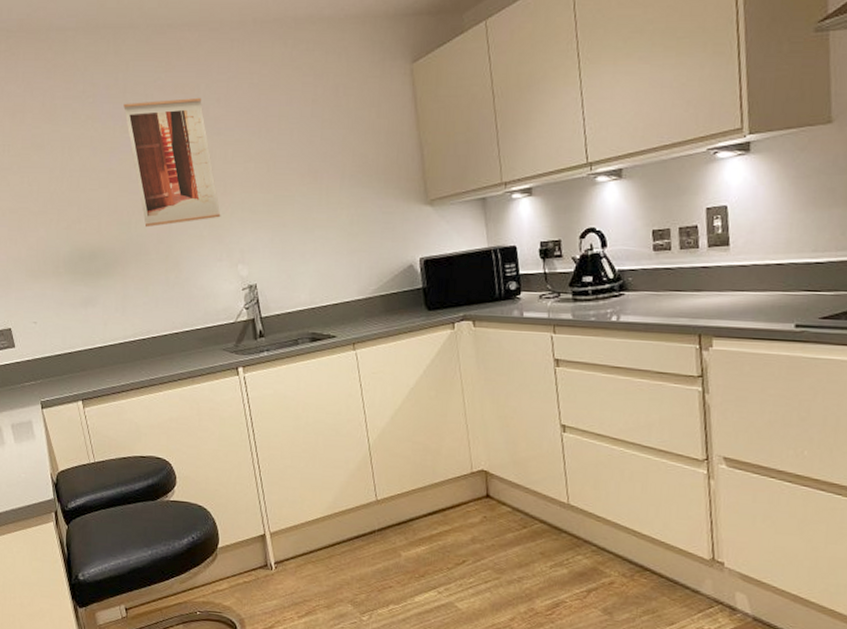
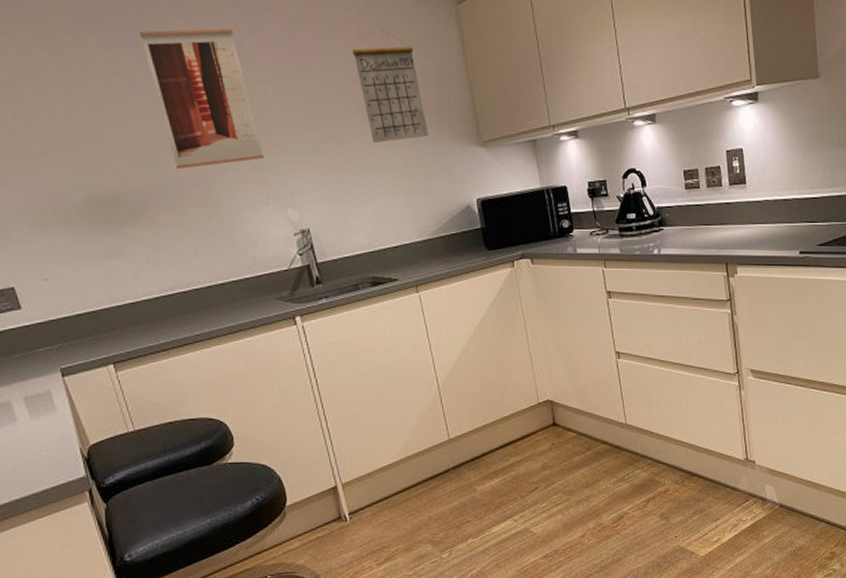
calendar: none [307,91,376,203] -> present [352,28,429,144]

